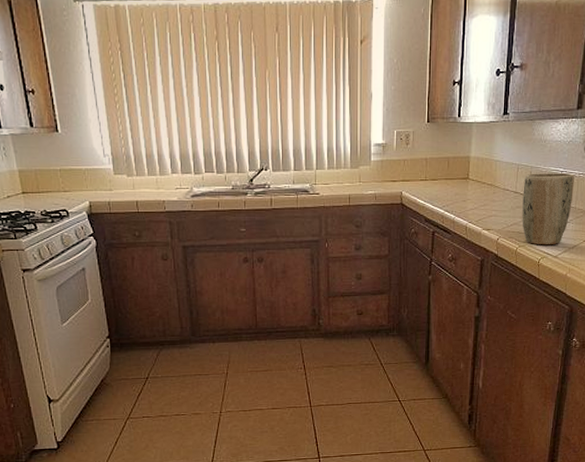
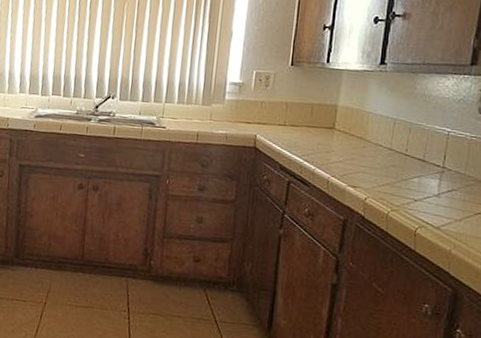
plant pot: present [522,172,574,245] -> none [396,130,465,214]

